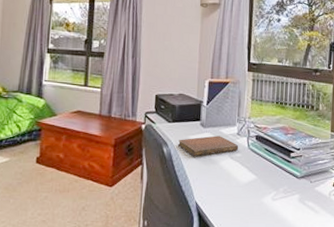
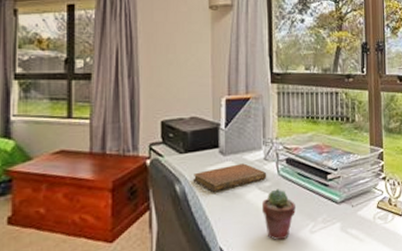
potted succulent: none [232,160,261,202] -> present [261,189,296,240]

